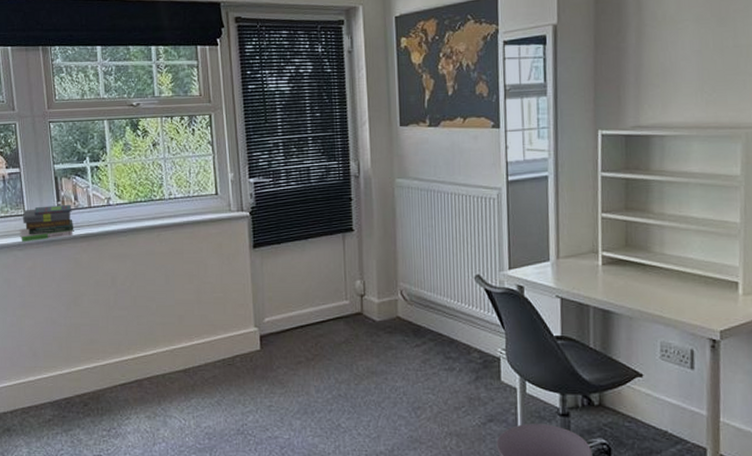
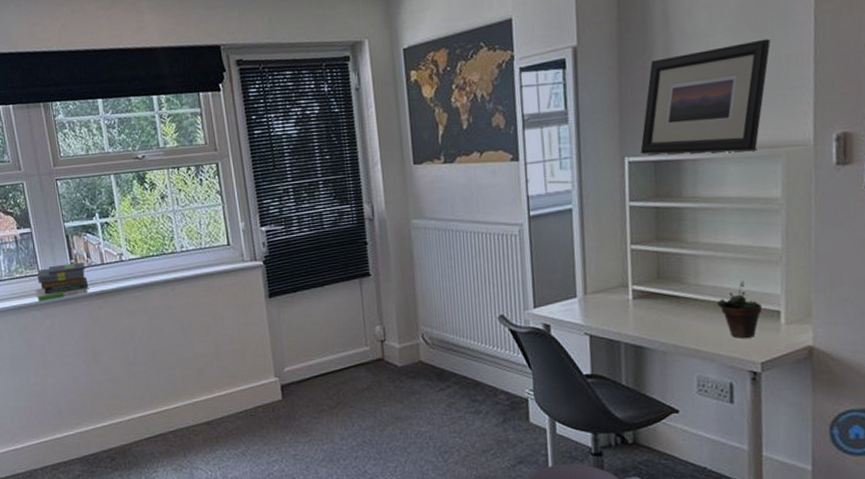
picture frame: none [613,28,733,131] -> present [640,38,771,155]
succulent plant: none [680,252,722,307] -> present [716,281,762,338]

